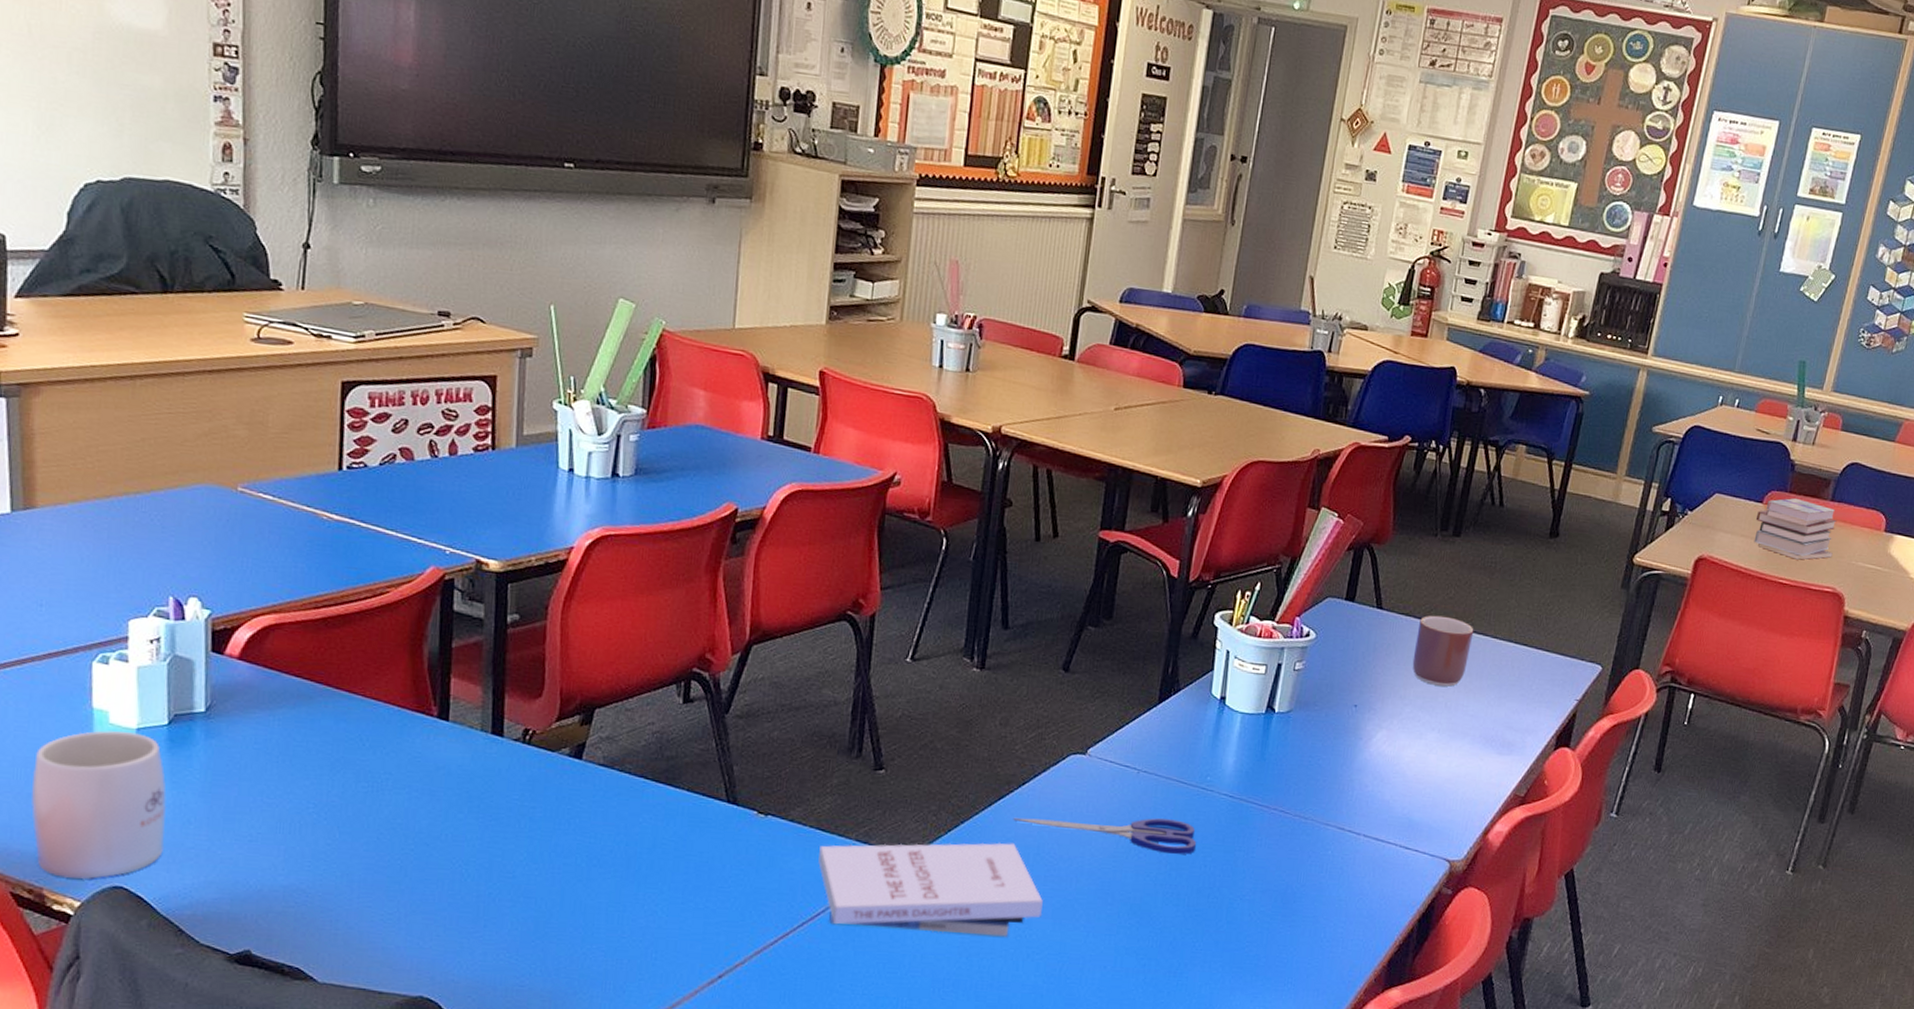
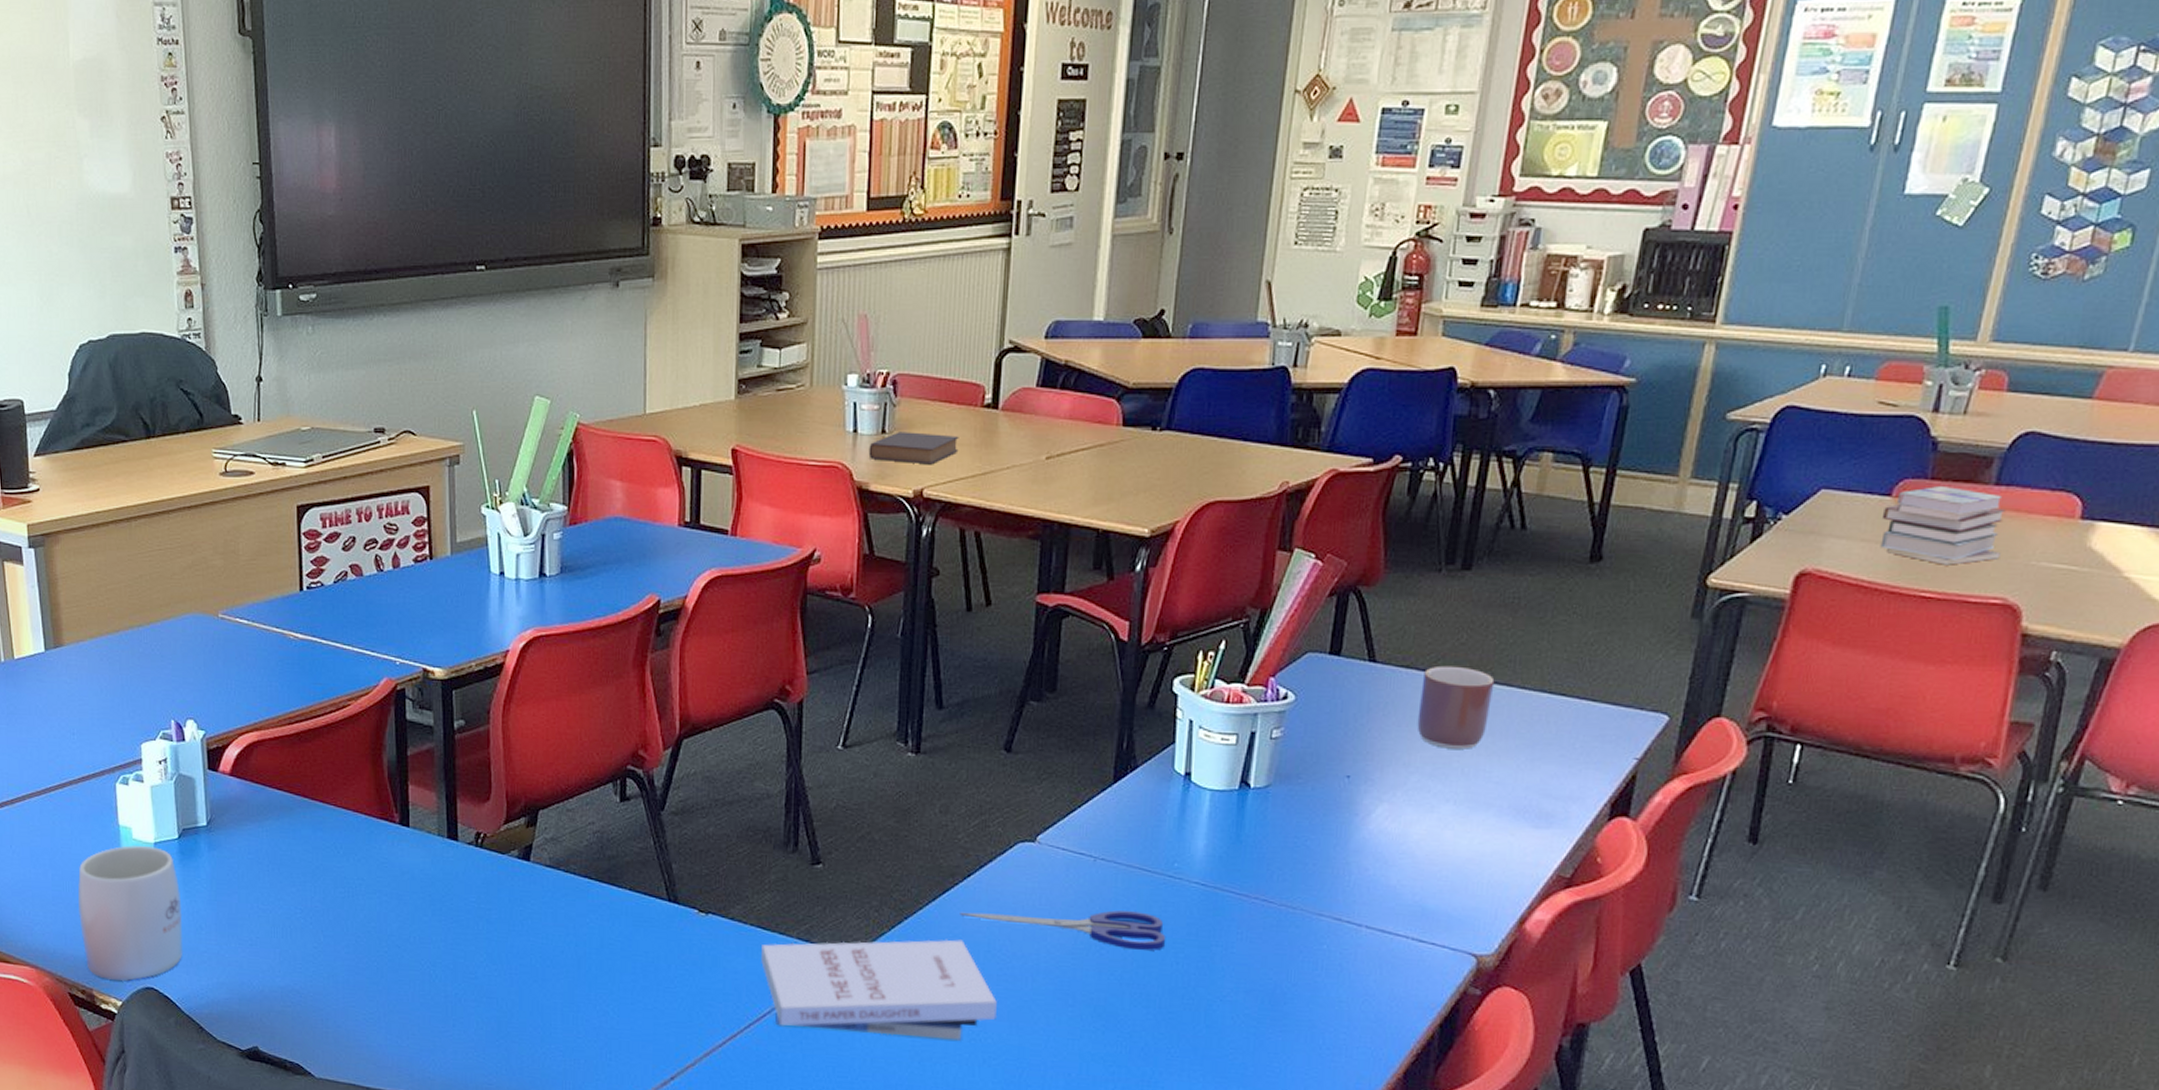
book: none [952,371,1038,405] -> present [868,432,959,465]

